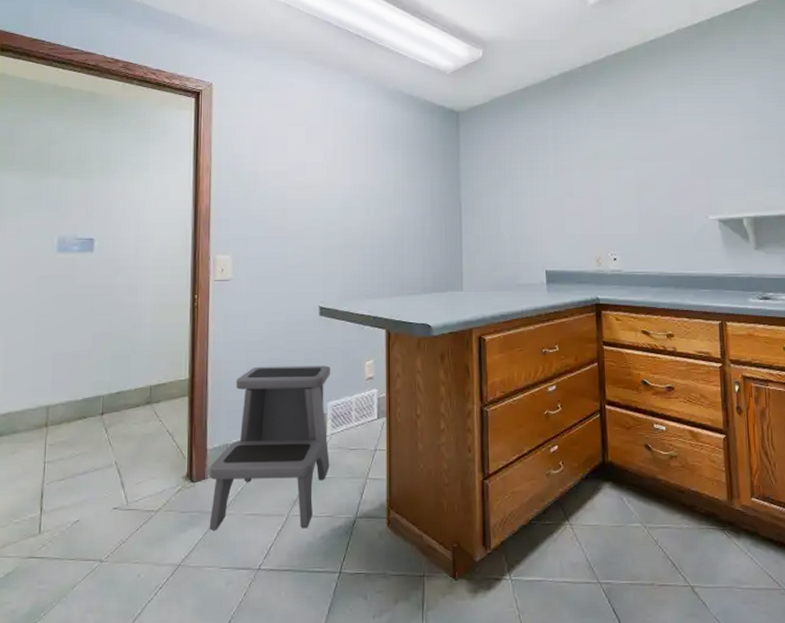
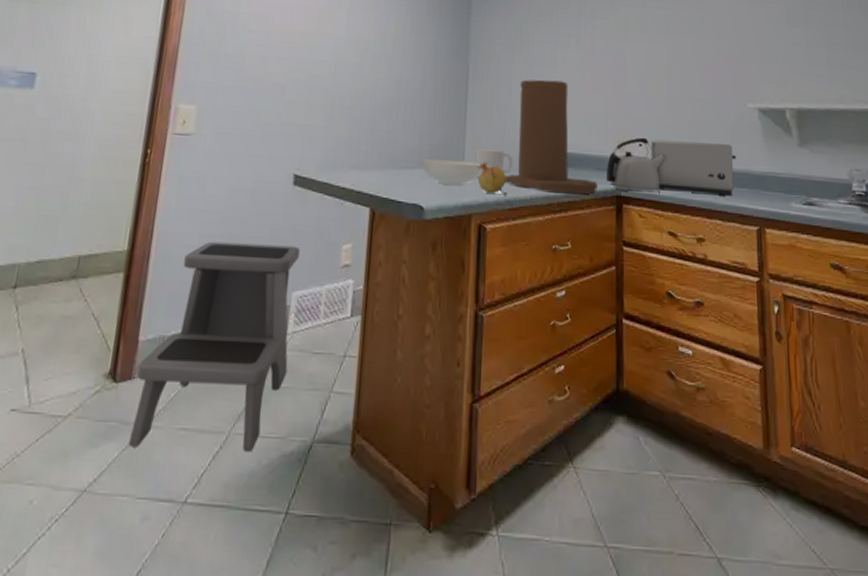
bowl: none [426,284,478,305] -> present [421,159,482,186]
mug: none [472,273,505,298] -> present [475,149,513,178]
fruit: none [474,284,501,311] -> present [477,162,507,195]
paper towel: none [498,209,580,306] -> present [504,79,599,195]
kettle: none [586,252,637,299] -> present [605,137,665,193]
toaster: none [623,253,700,297] -> present [650,139,736,196]

